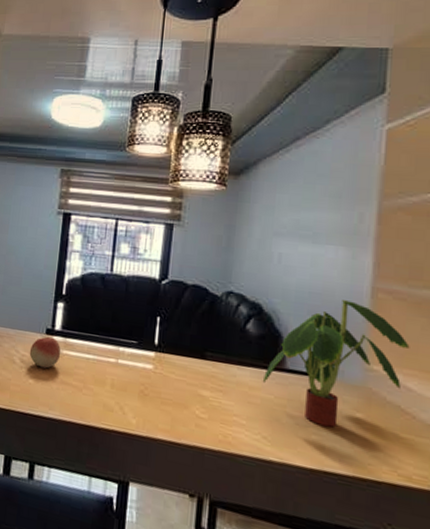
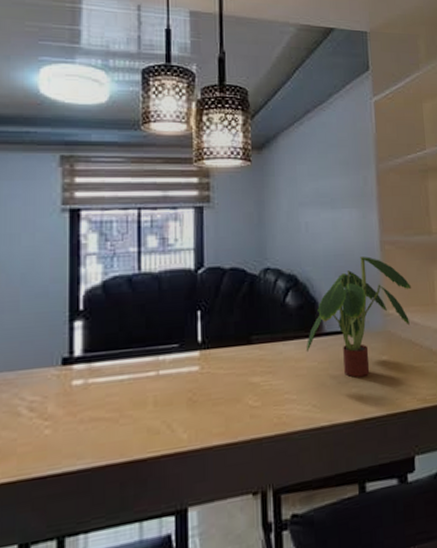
fruit: present [29,336,61,369] -> none [40,367,86,410]

